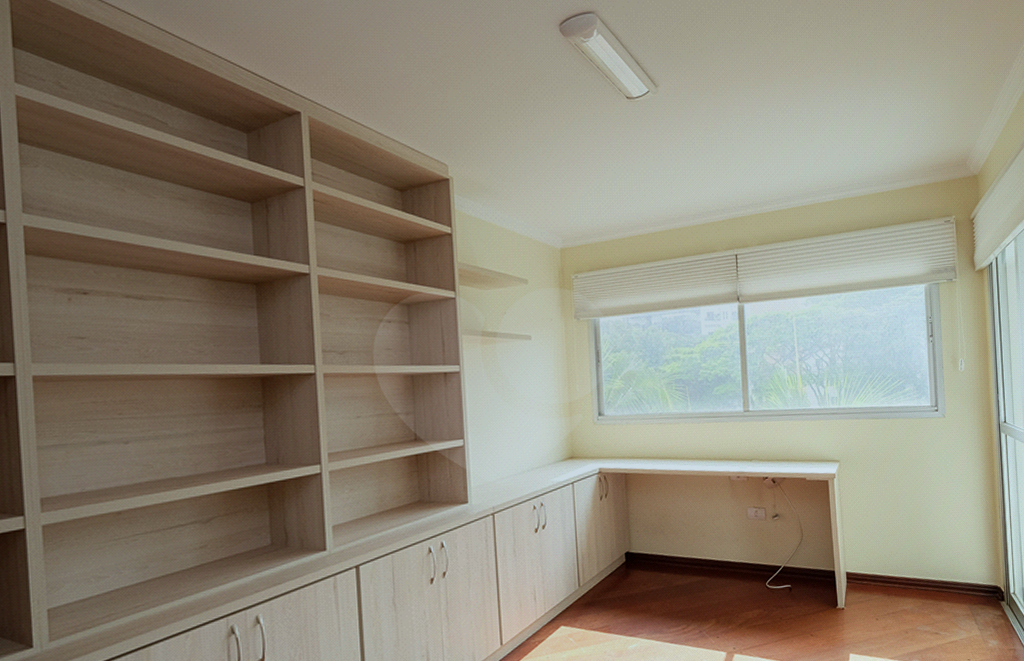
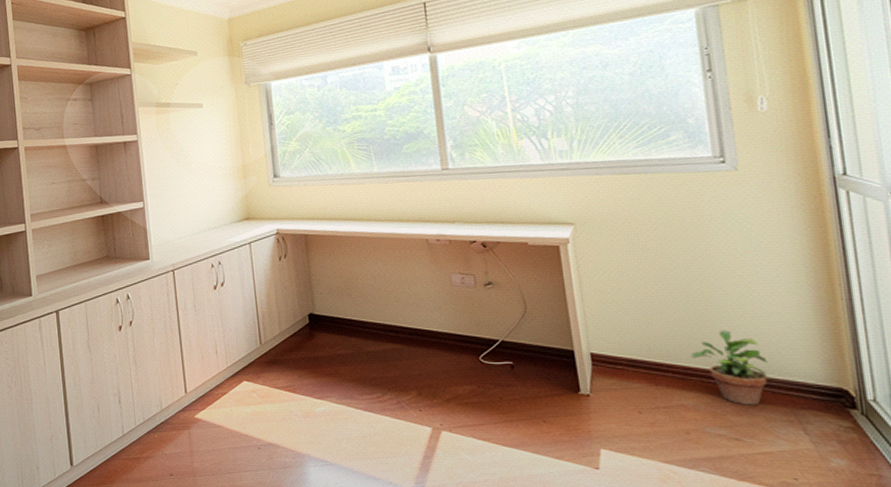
potted plant: none [911,546,957,606] -> present [691,330,770,405]

